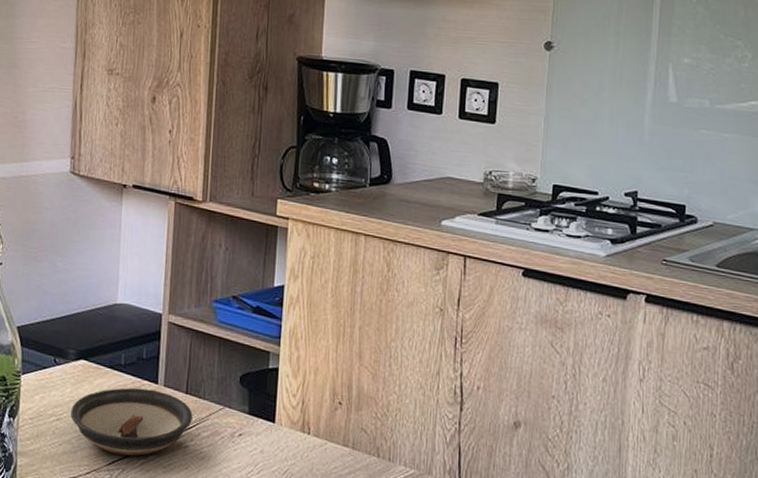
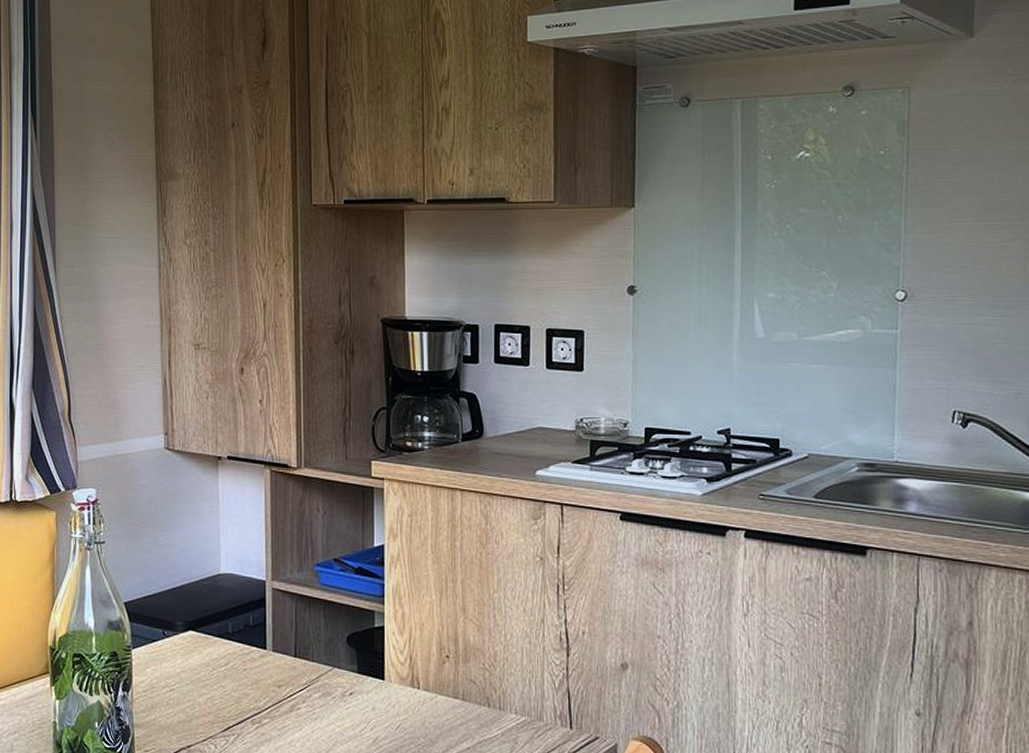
saucer: present [71,387,193,456] -> none [183,654,303,721]

